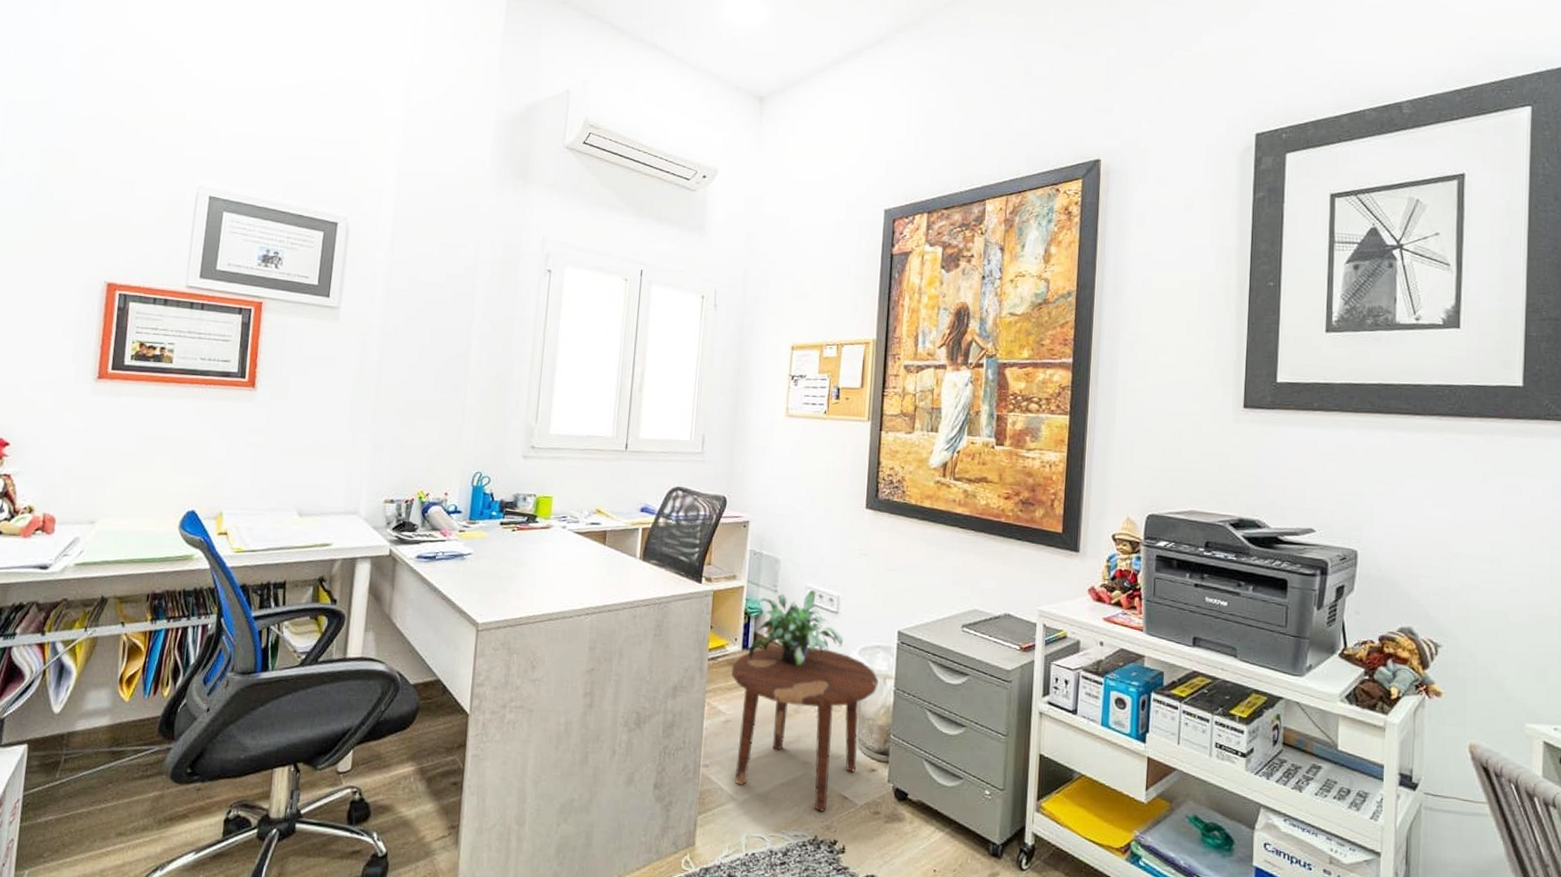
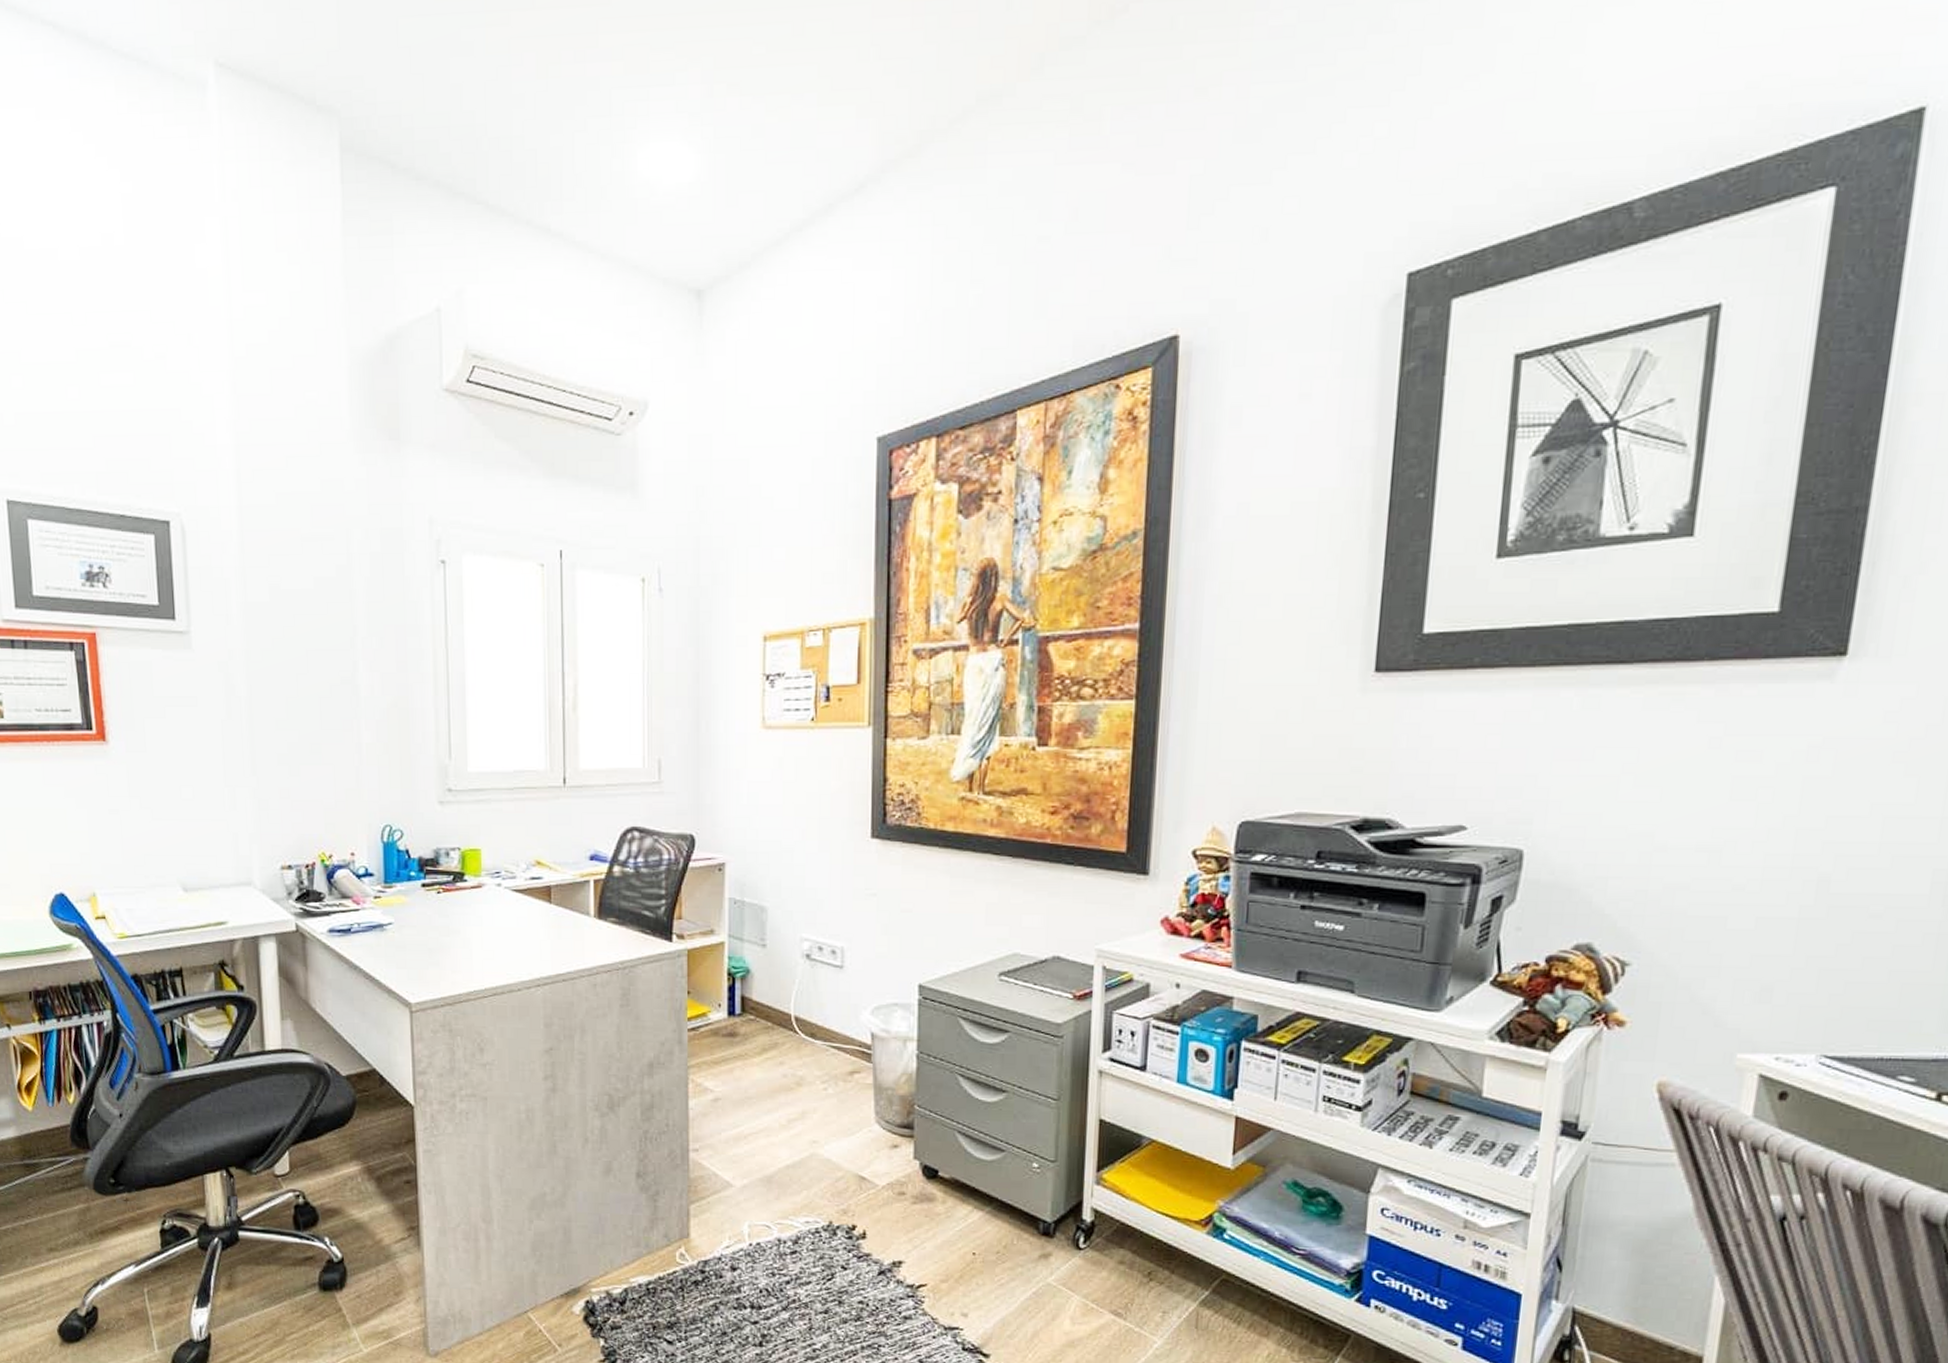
side table: present [731,646,878,812] -> none [717,1009,897,1195]
potted plant: present [748,589,844,667] -> none [736,941,852,1033]

